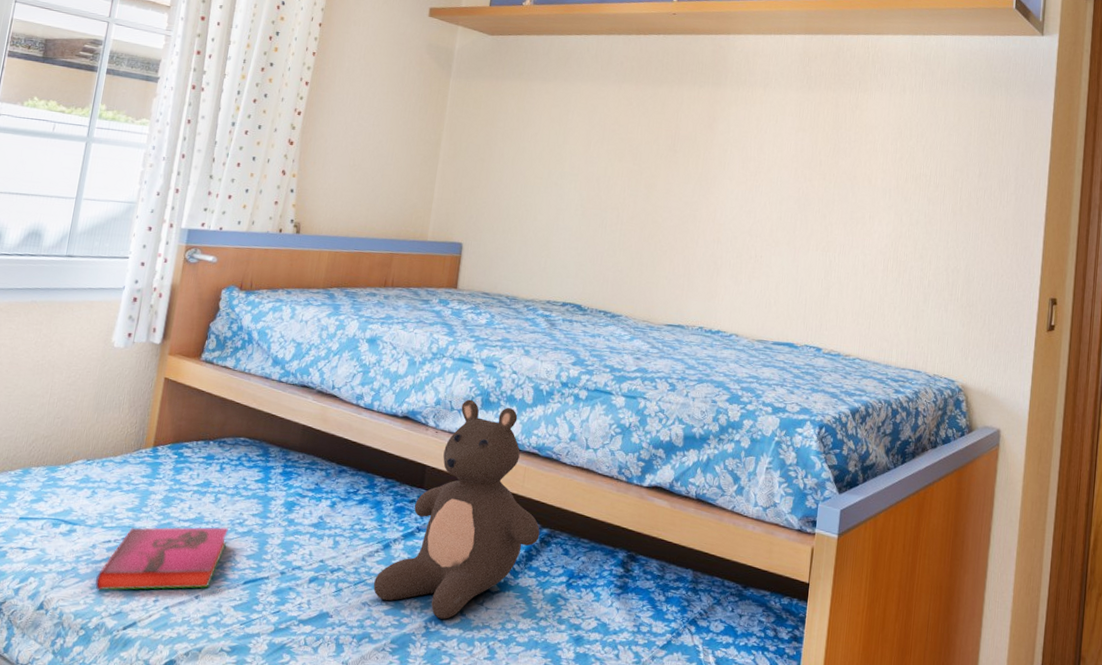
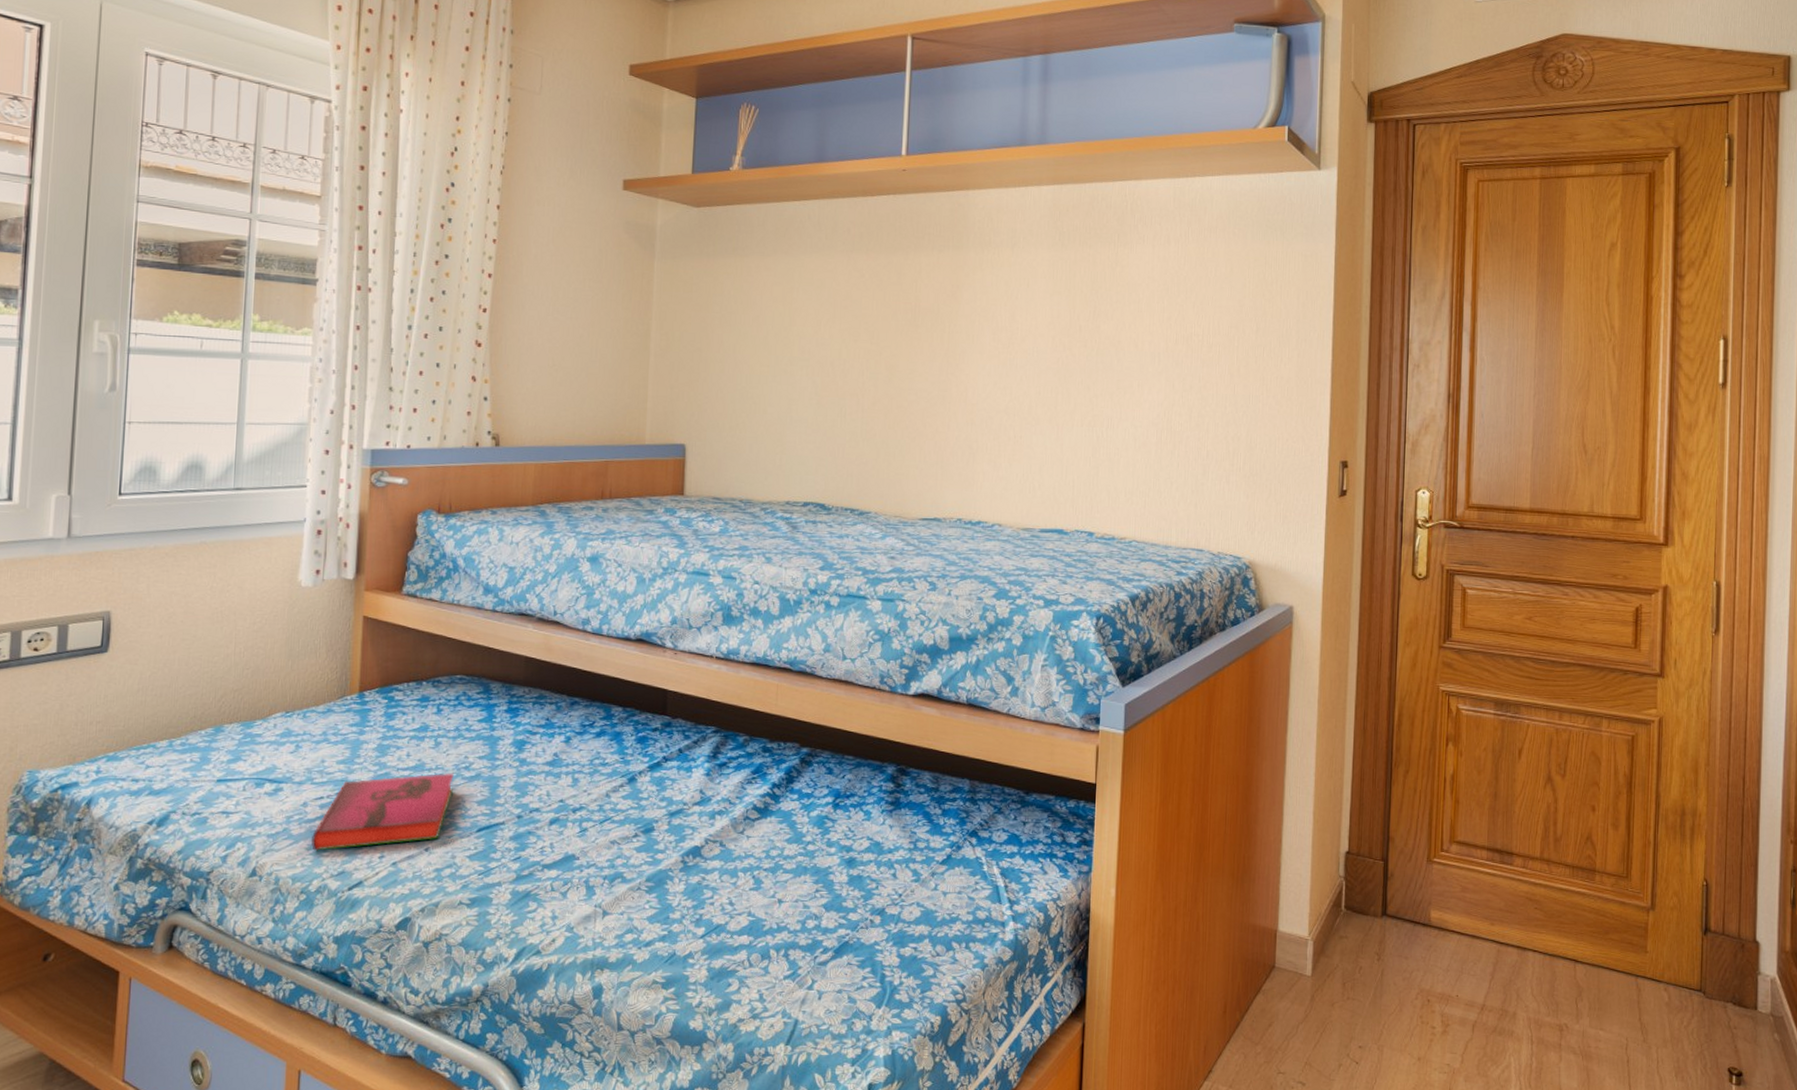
teddy bear: present [373,399,540,619] -> none [621,615,799,852]

